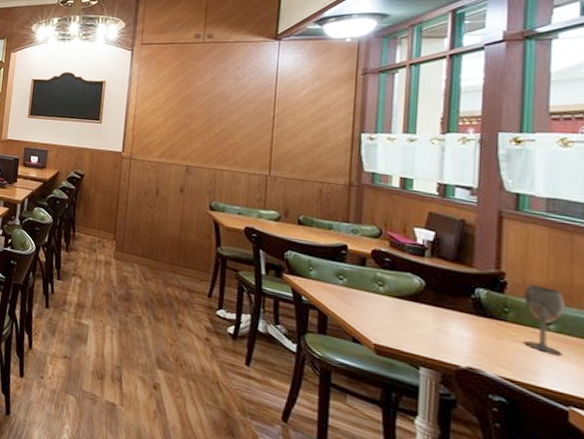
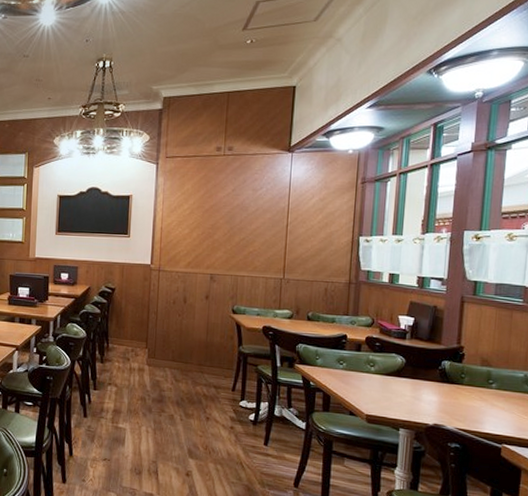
wine glass: present [523,284,564,356] -> none [474,354,503,407]

